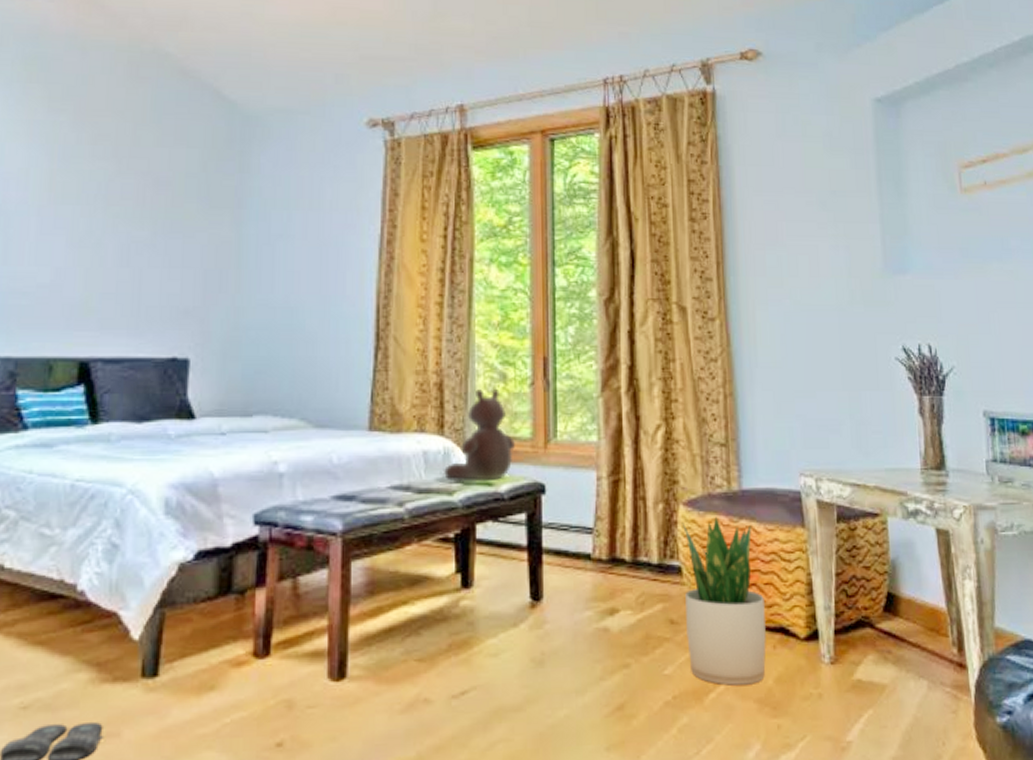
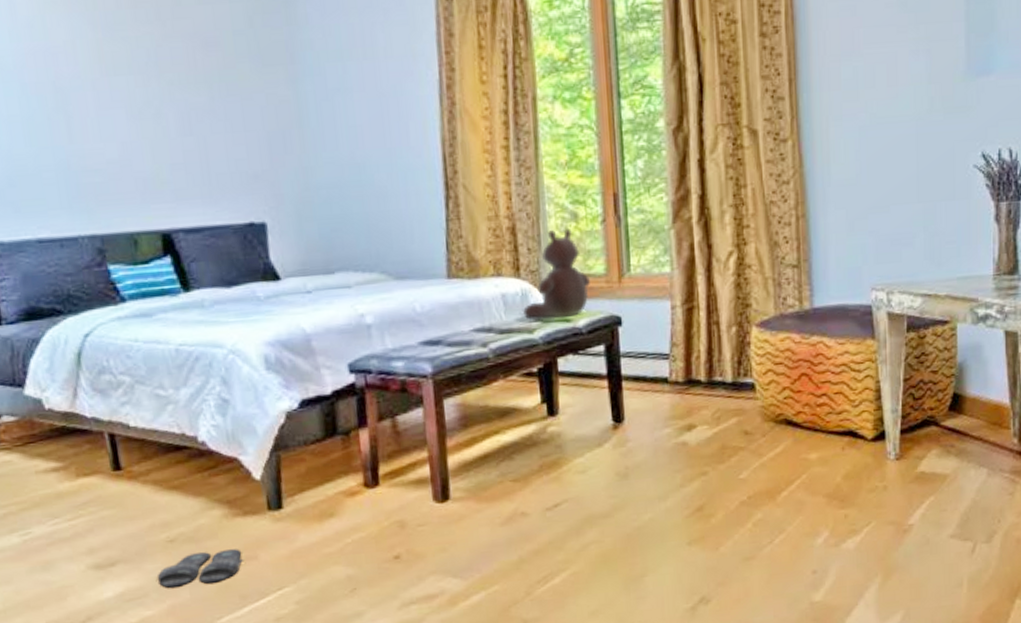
planter: present [681,517,766,686] -> none [754,335,835,485]

